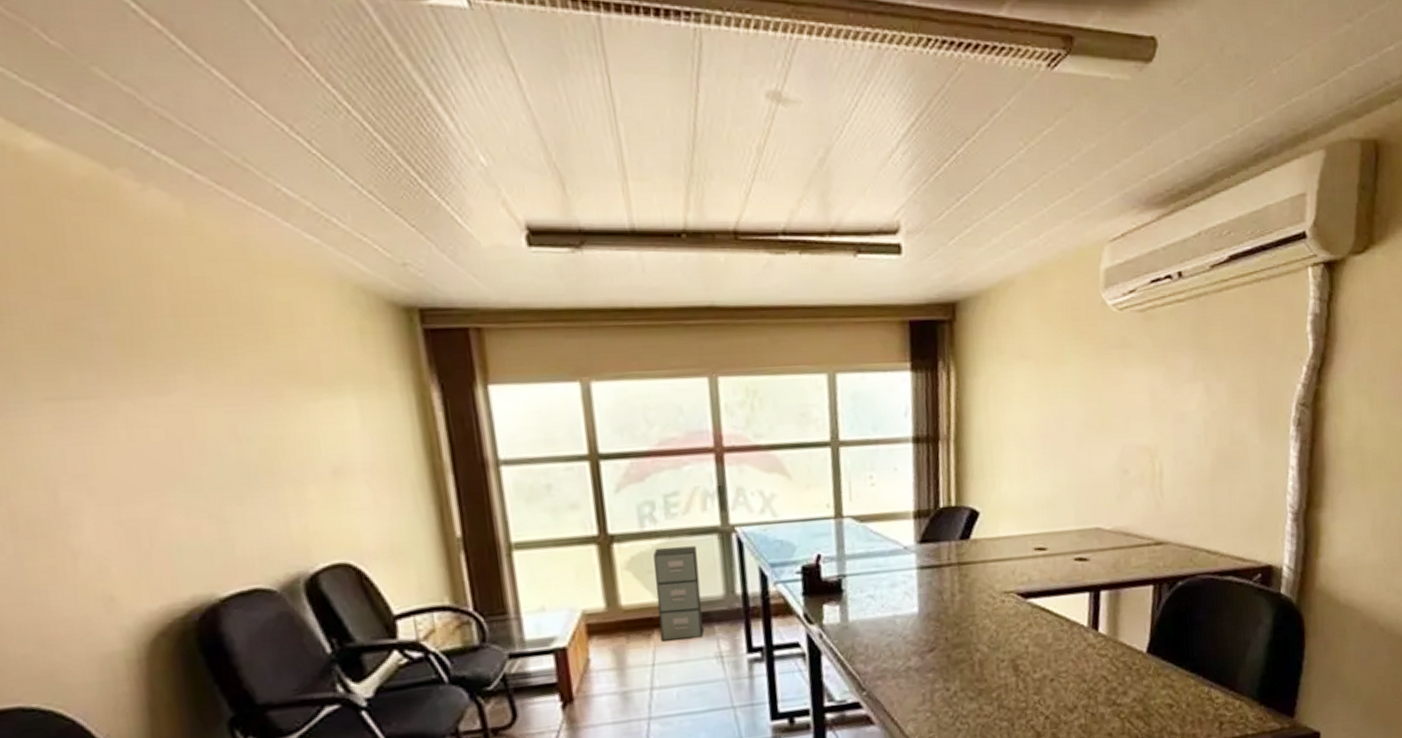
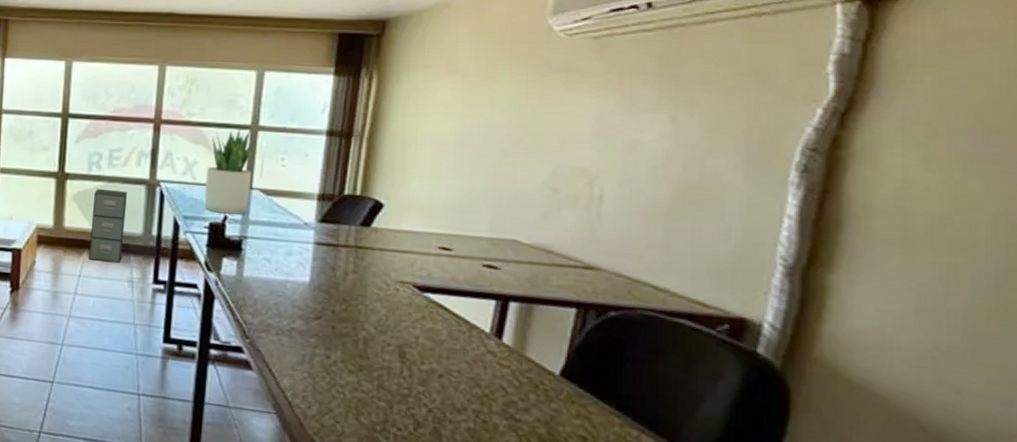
planter: none [788,446,842,553] -> present [204,128,255,215]

